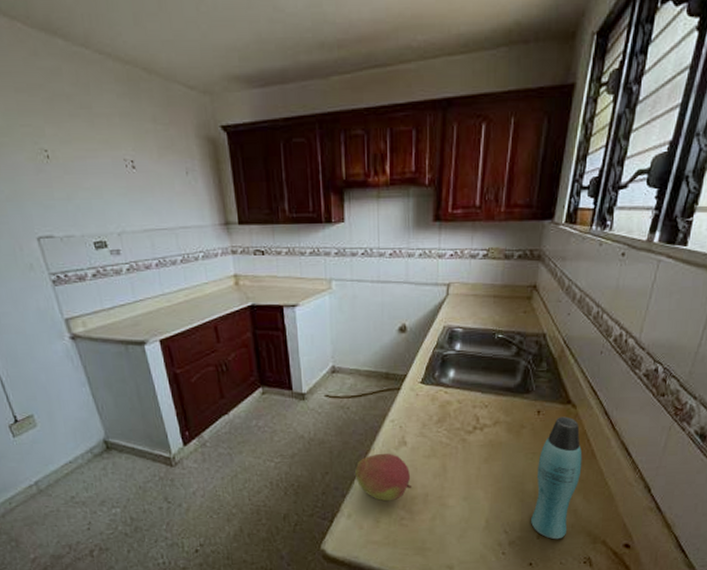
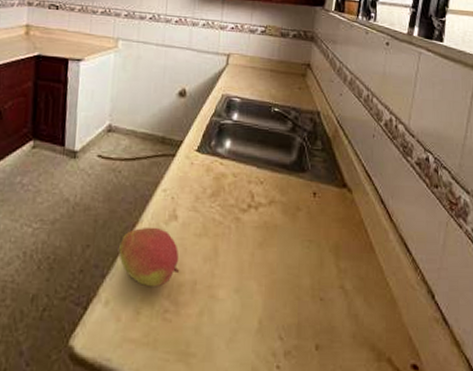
bottle: present [531,416,583,540] -> none [309,201,361,353]

